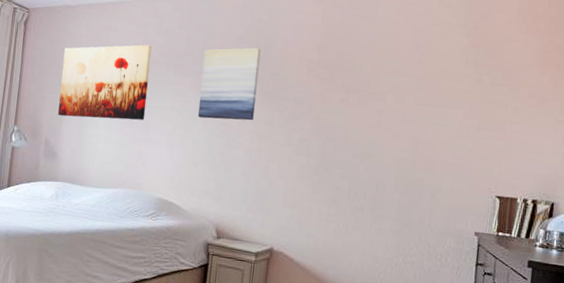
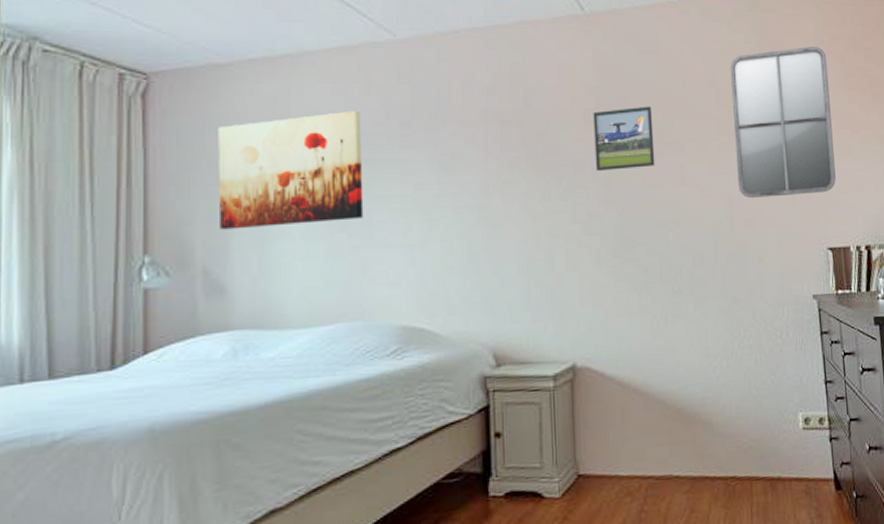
wall art: present [197,47,261,121] -> none [440,100,522,204]
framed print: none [311,61,363,110] -> present [593,106,655,172]
home mirror: none [425,24,527,150] -> present [730,47,836,198]

